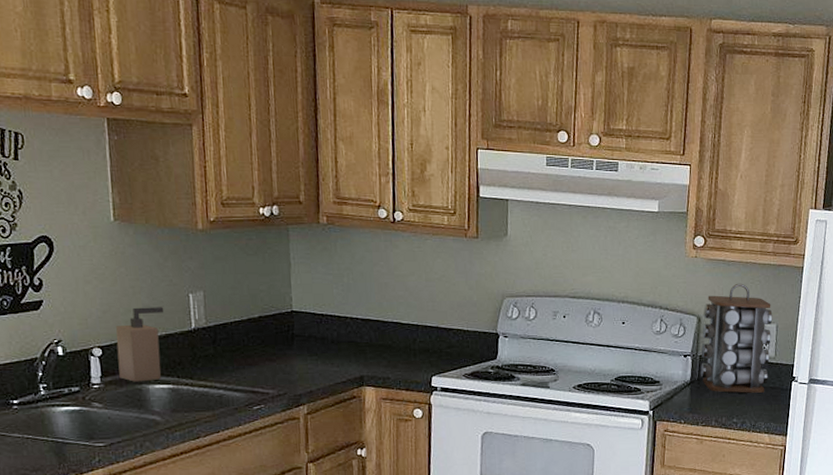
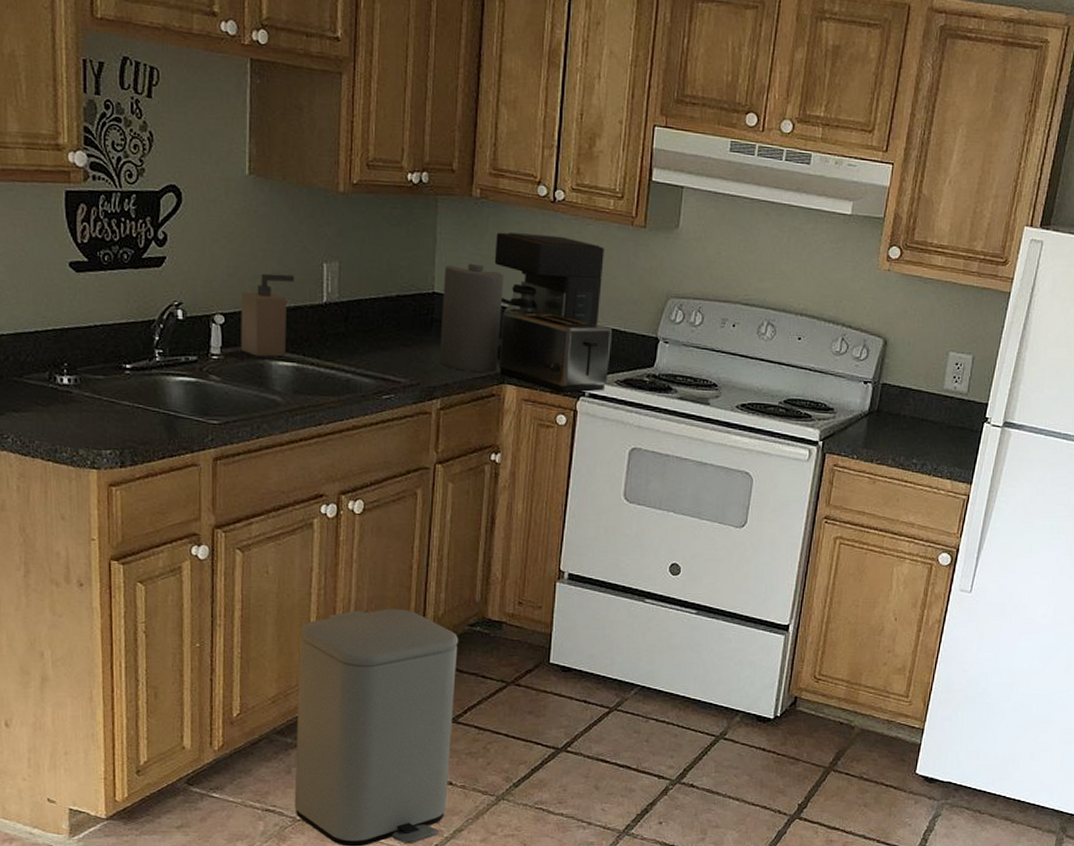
paper towel holder: none [300,282,356,378] -> present [440,263,504,373]
coffee maker: none [344,252,444,366] -> present [494,232,604,361]
toaster: none [356,318,457,390] -> present [499,310,612,394]
spice rack: present [700,283,773,394] -> none [880,304,970,432]

